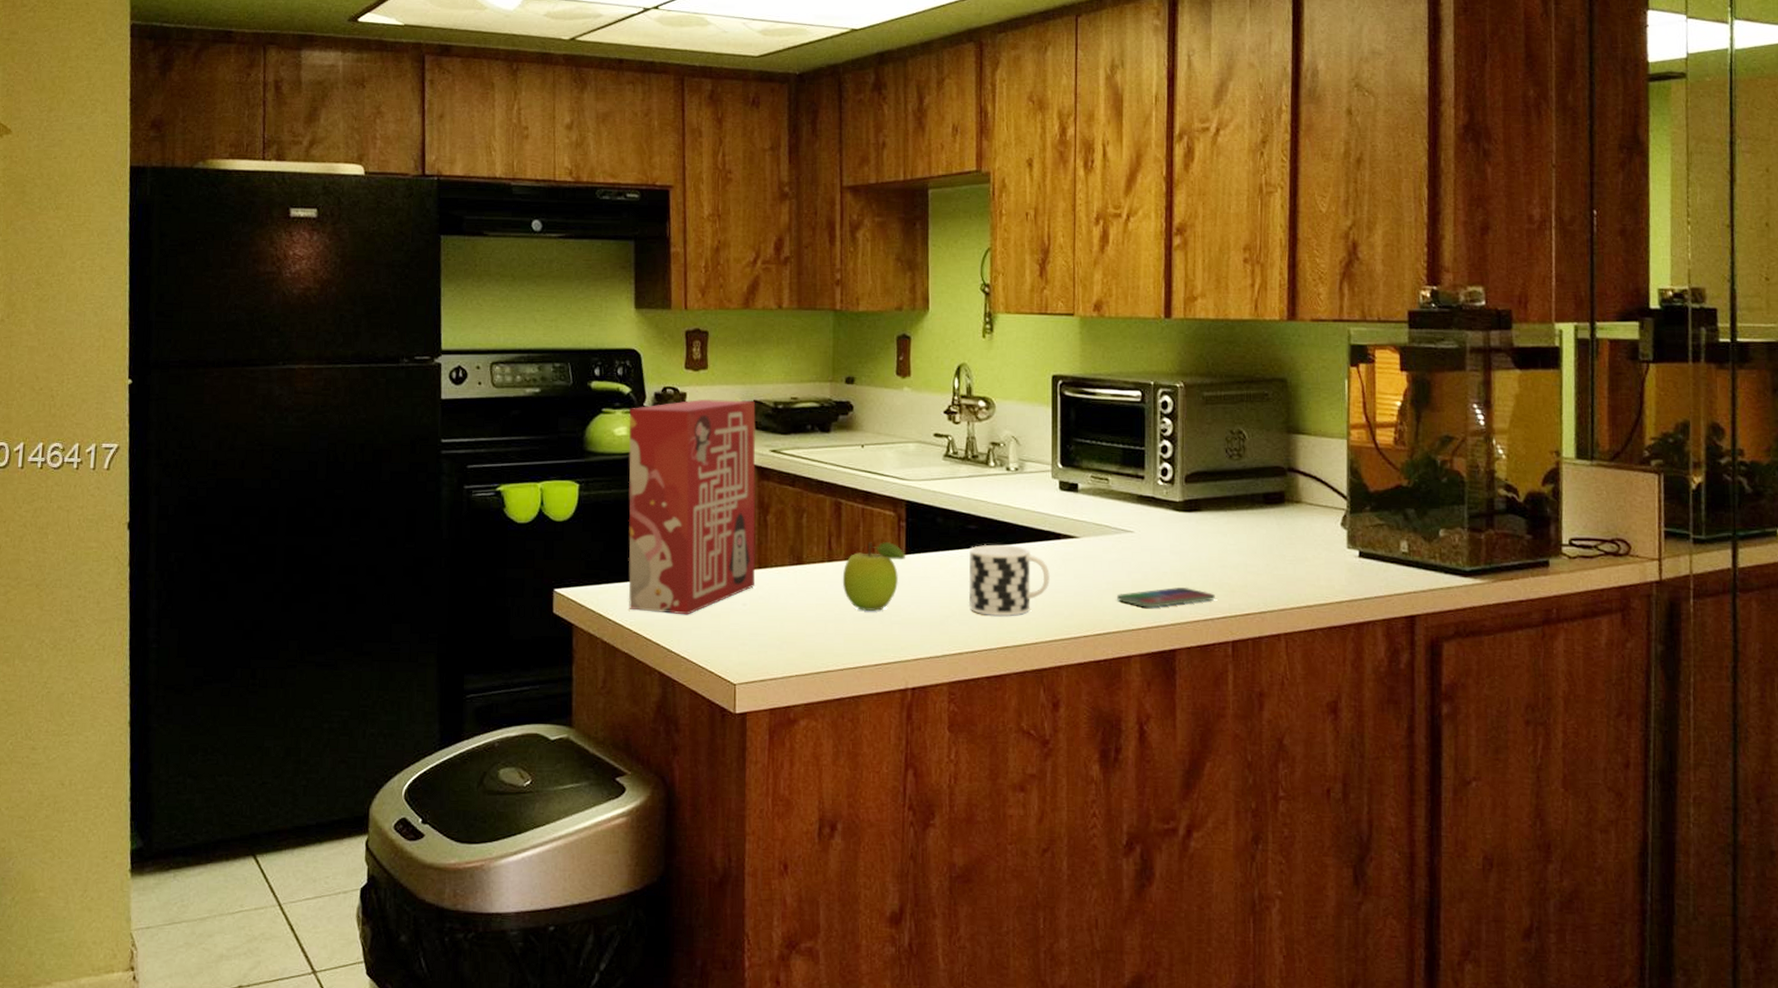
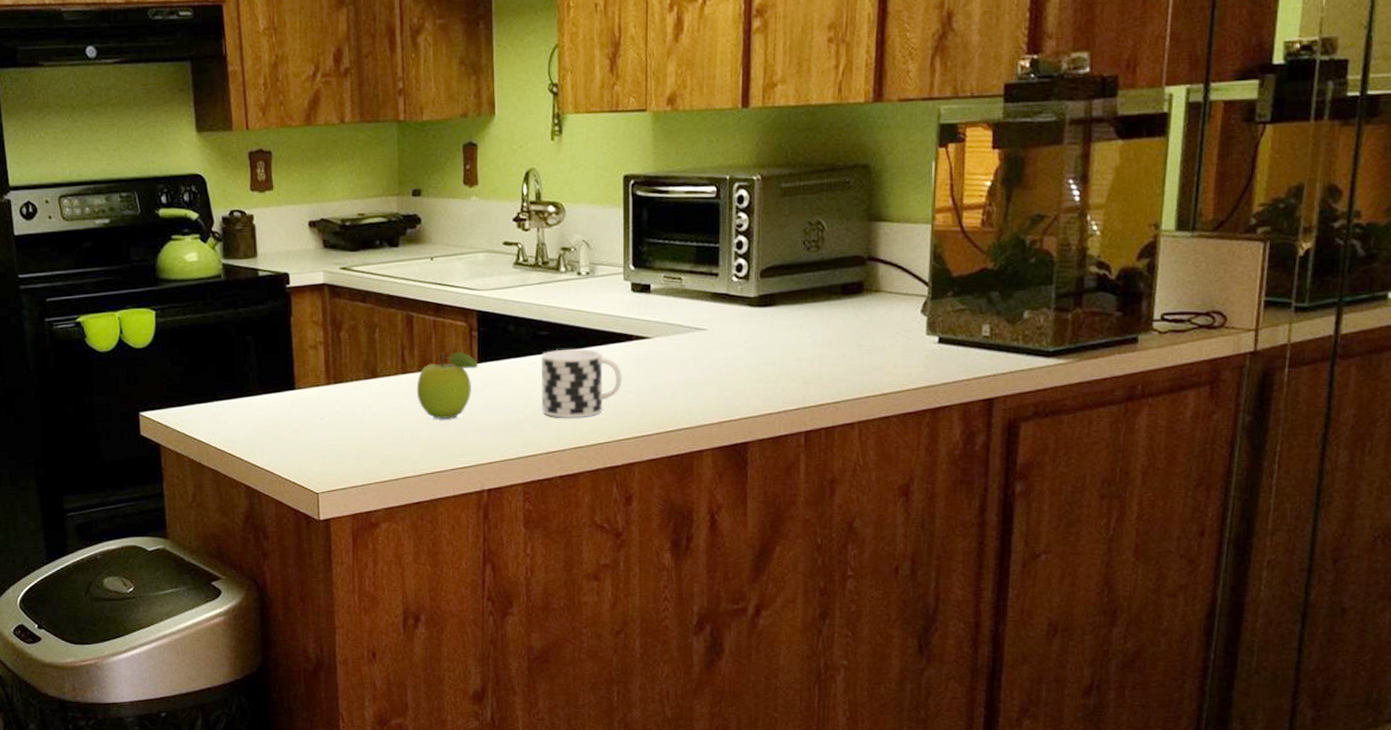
cereal box: present [628,398,756,615] -> none [198,219,332,431]
smartphone: present [1117,587,1215,608] -> none [690,381,789,403]

